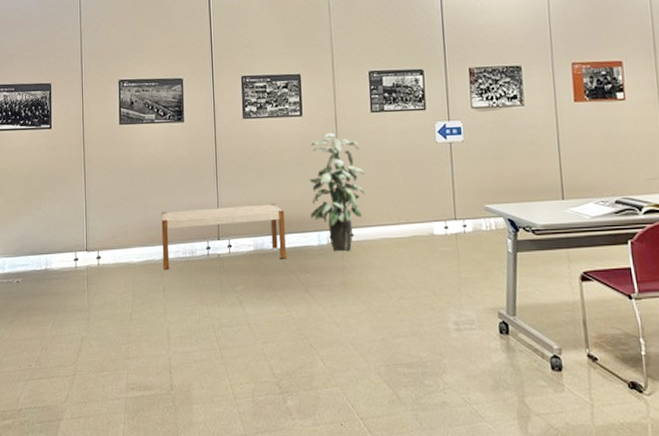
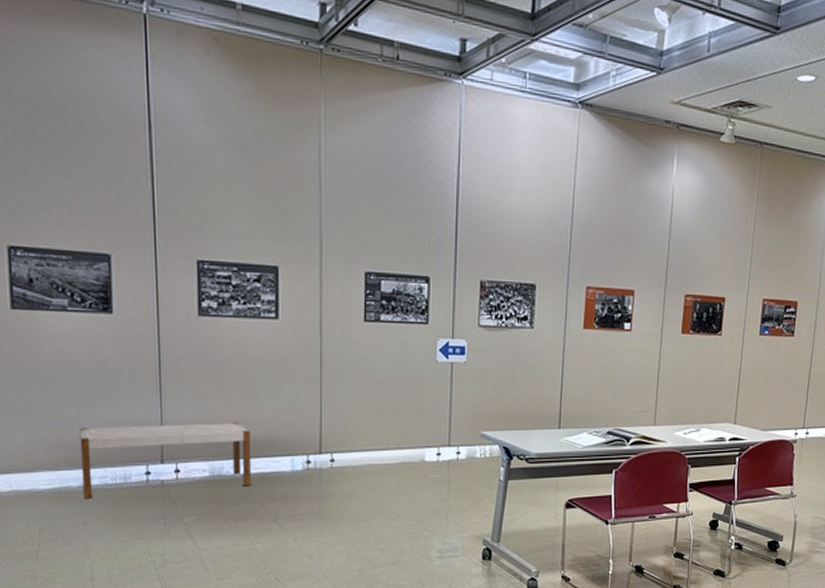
indoor plant: present [309,133,366,252] -> none [283,342,352,479]

